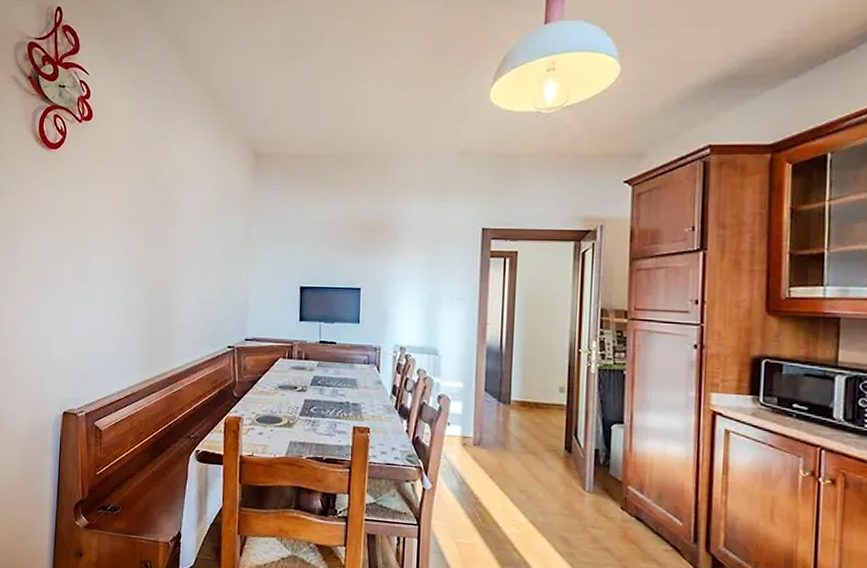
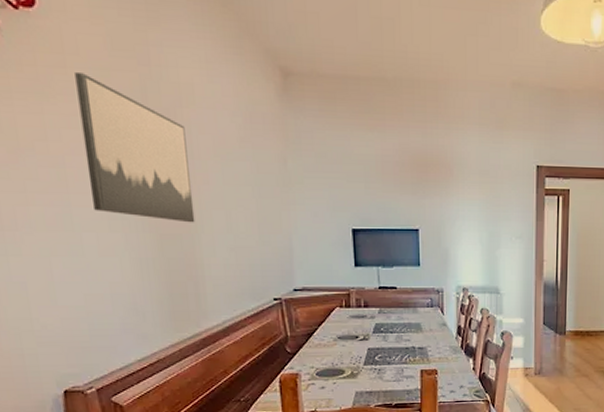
wall art: none [106,164,177,279] -> present [75,73,195,223]

